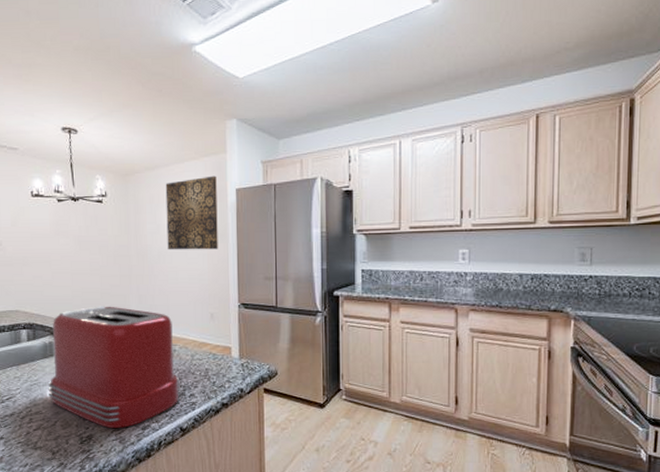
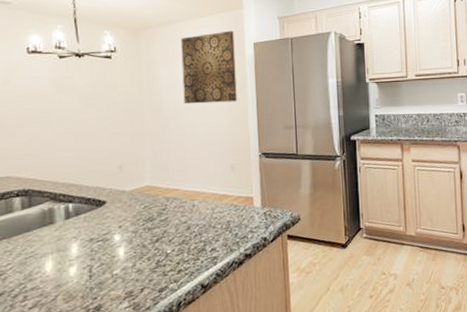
toaster: present [48,306,180,429] -> none [46,165,201,296]

